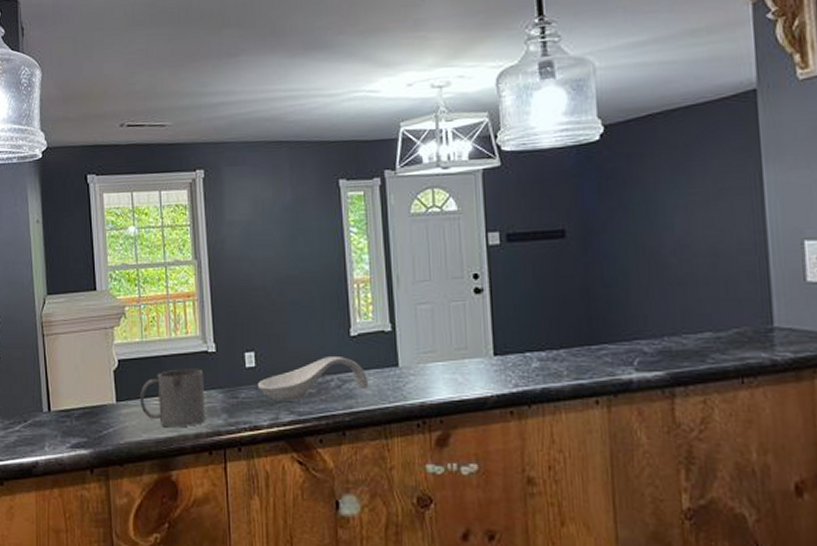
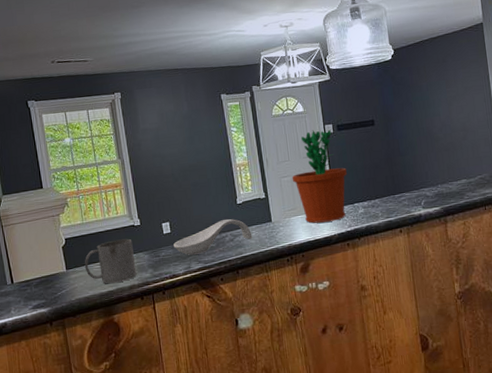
flower pot: none [432,238,517,375] -> present [291,130,347,223]

